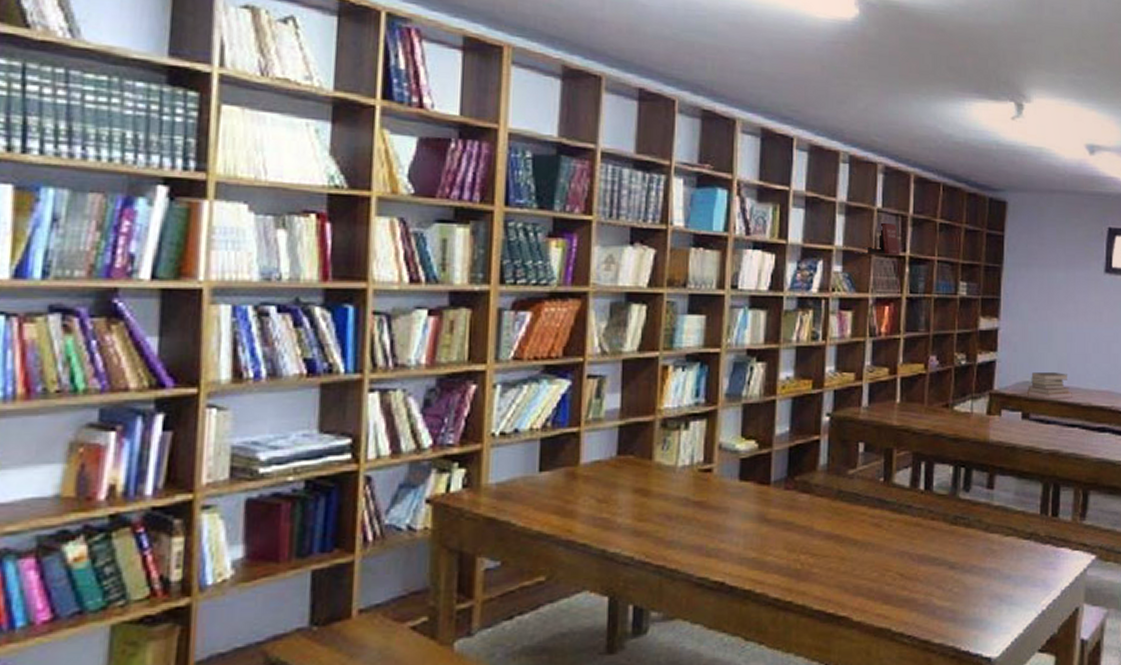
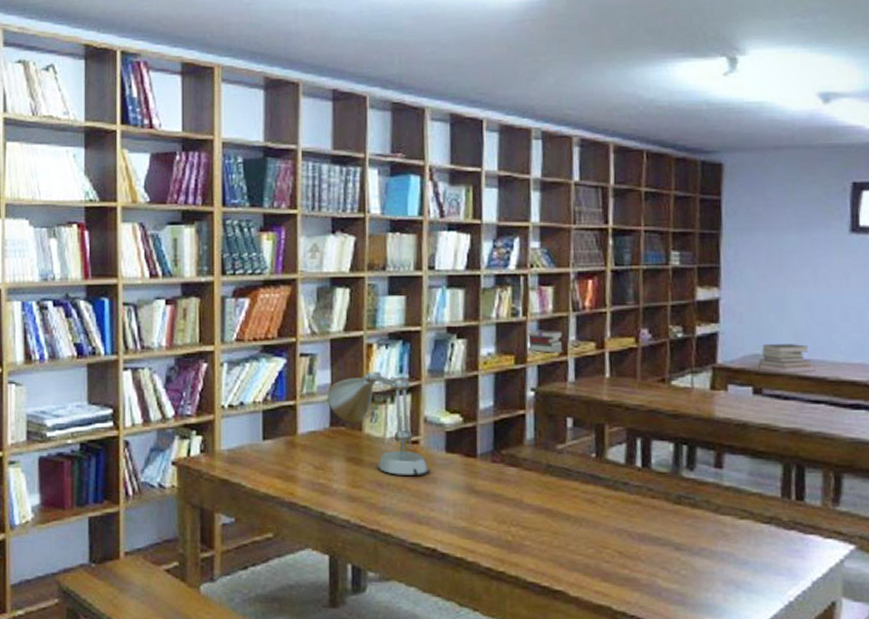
desk lamp: none [615,395,724,507] -> present [326,371,432,477]
books: none [824,354,859,379] -> present [526,329,563,355]
books: present [853,221,900,257] -> none [551,194,602,230]

